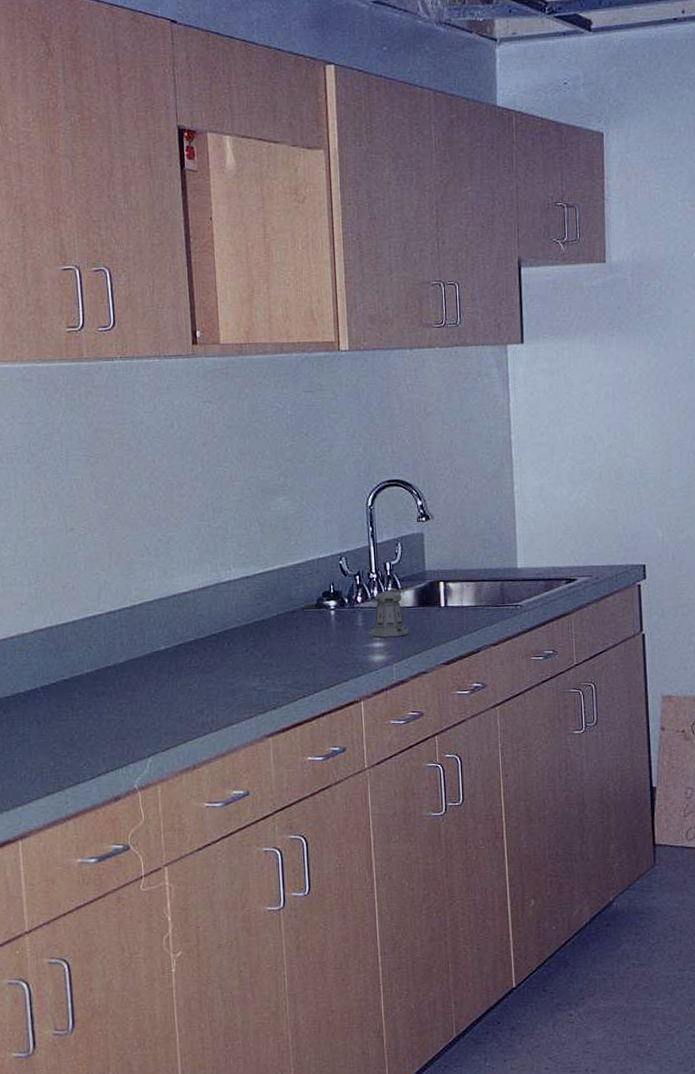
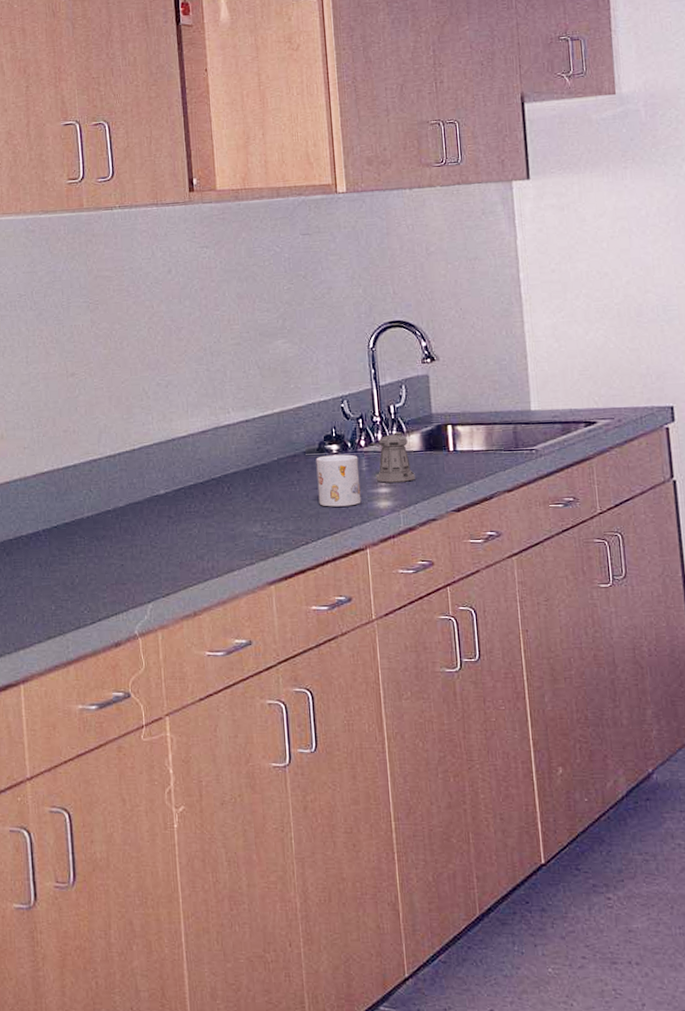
mug: none [314,610,357,661] -> present [316,454,361,507]

